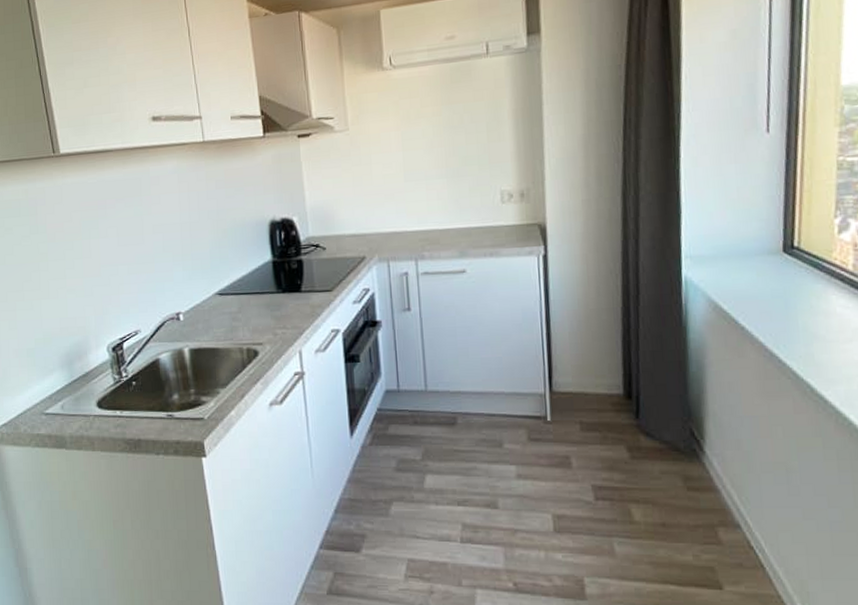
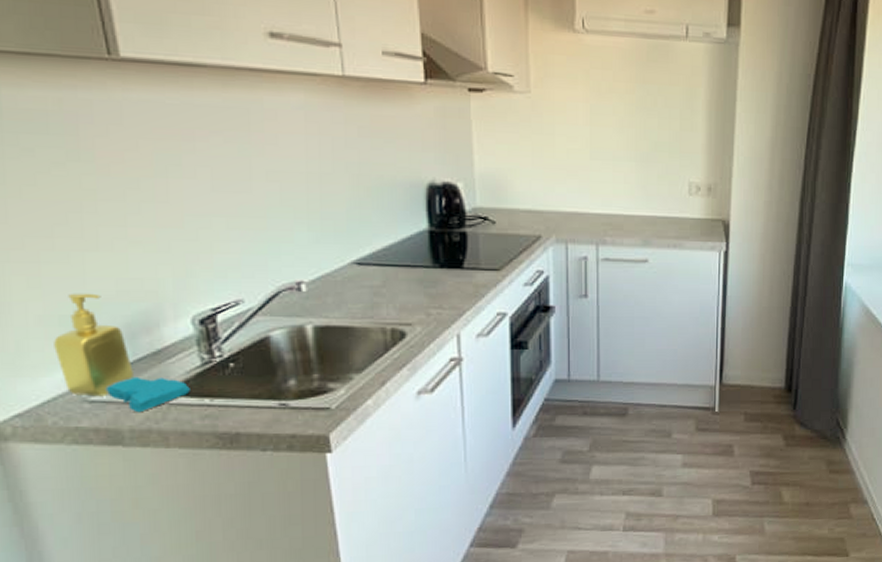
soap dispenser: none [24,331,72,410] -> present [54,293,133,397]
sponge: none [54,394,107,423] -> present [105,376,190,413]

